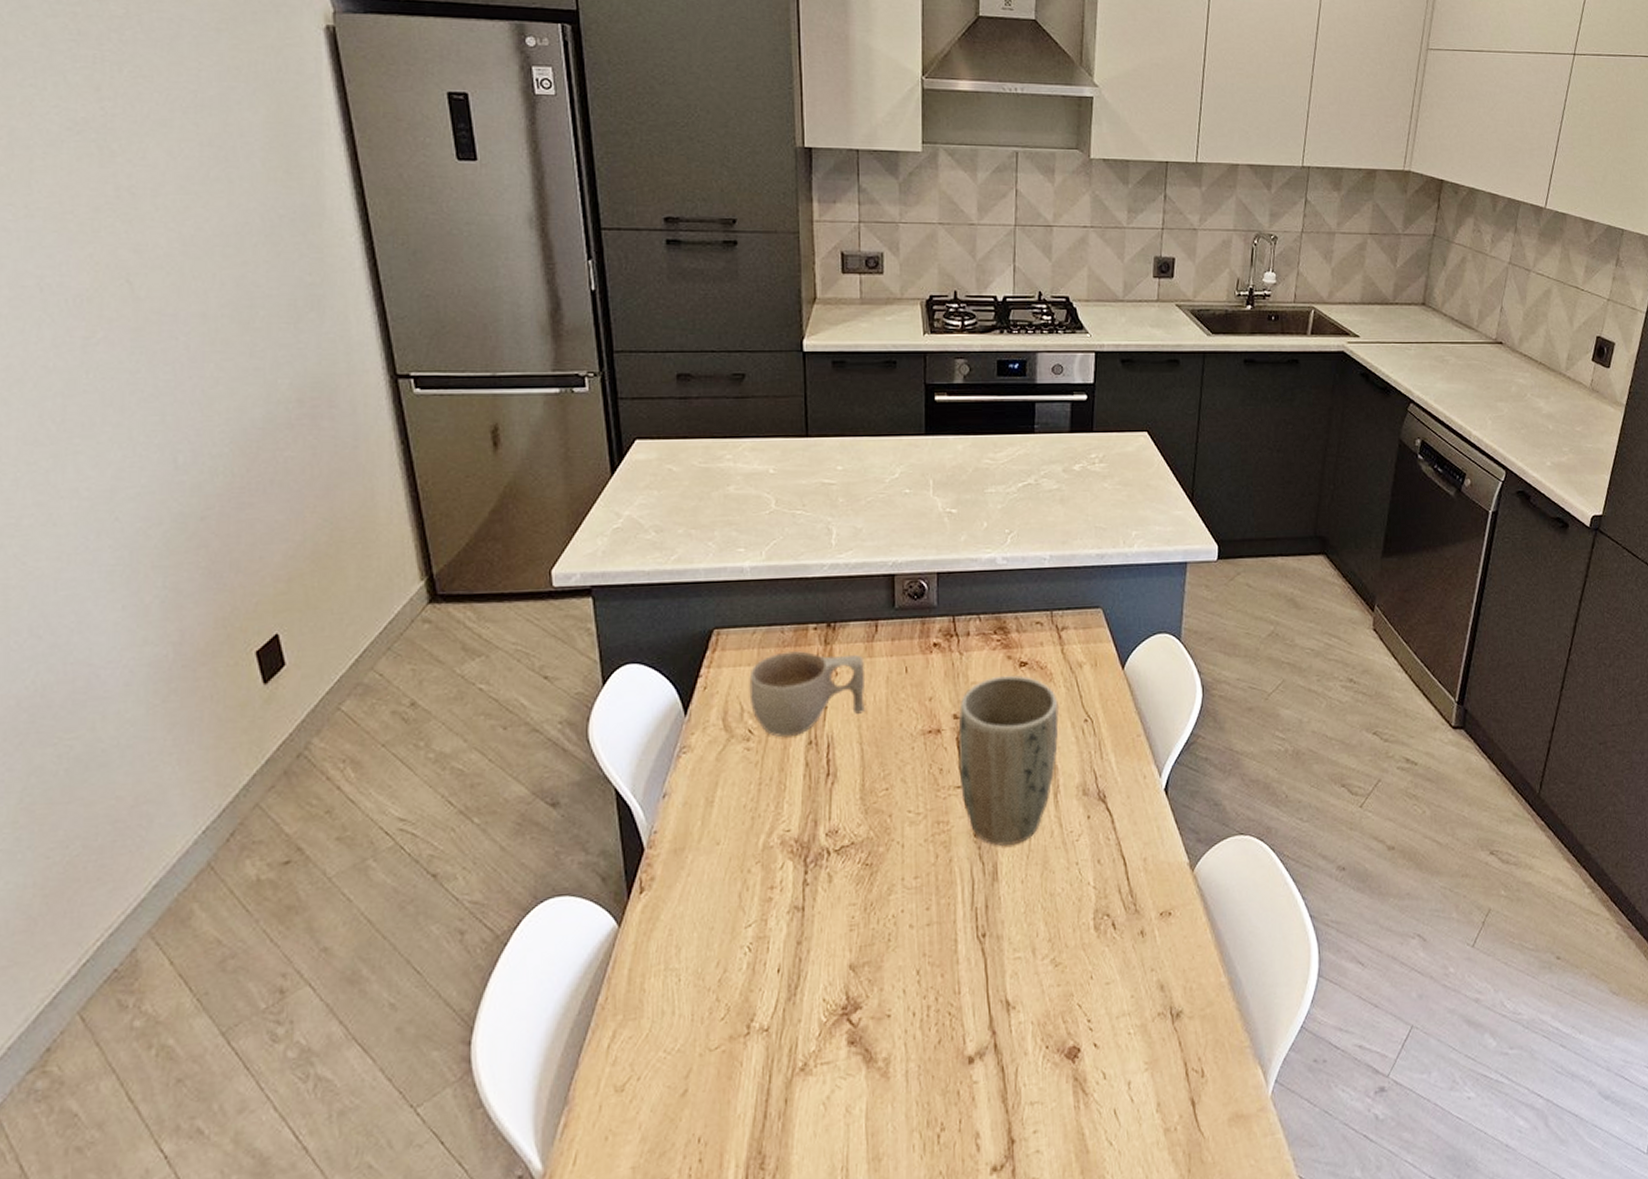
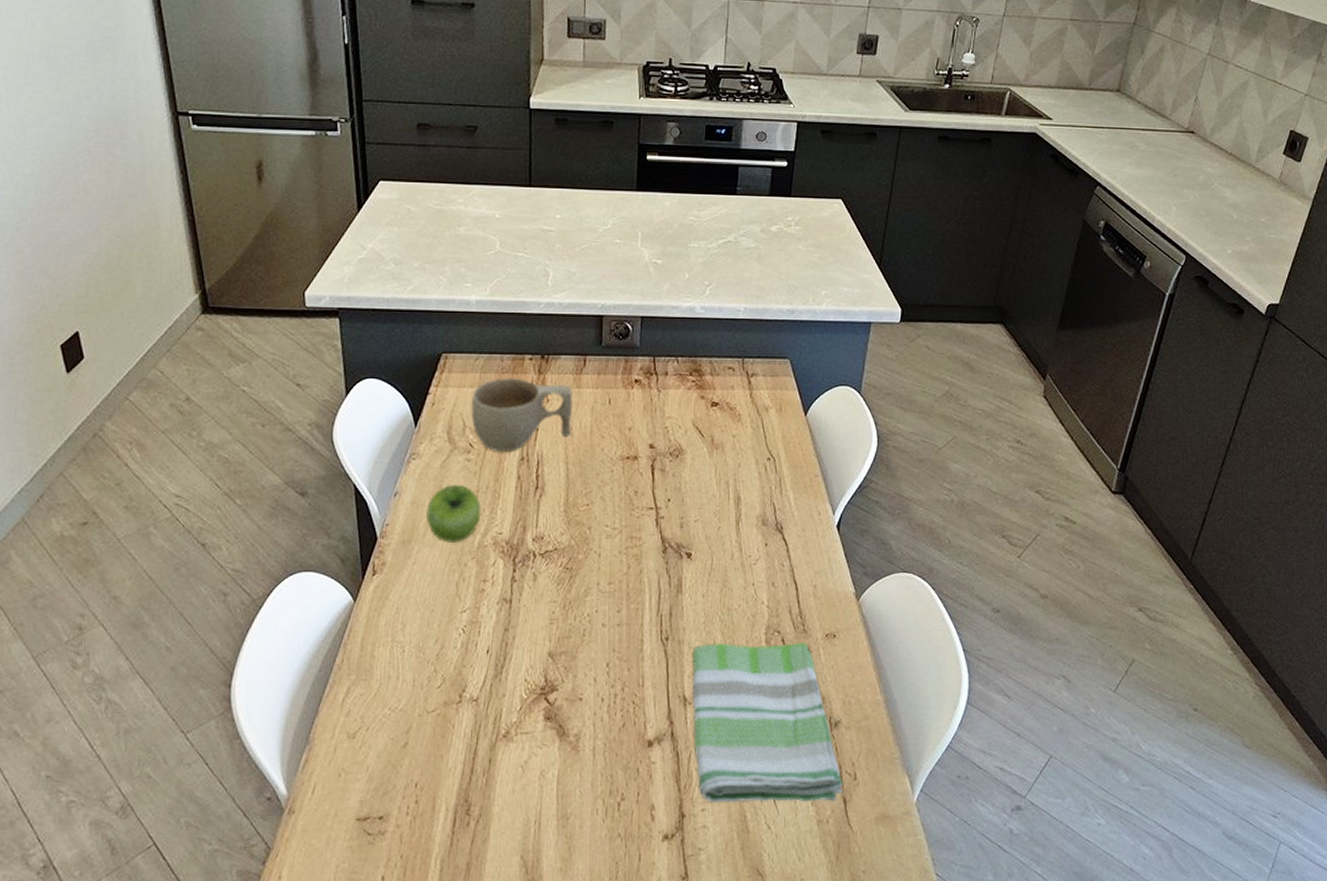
fruit: none [701,778,765,847] -> present [426,485,481,543]
plant pot: present [958,675,1059,846] -> none [652,414,744,564]
dish towel: none [1014,925,1190,1122] -> present [692,643,843,803]

